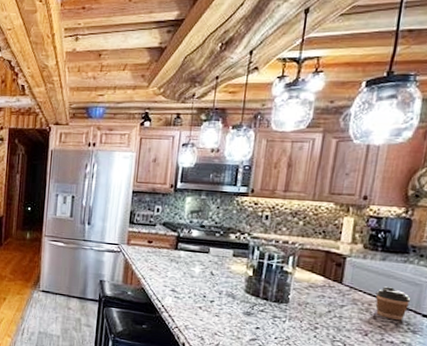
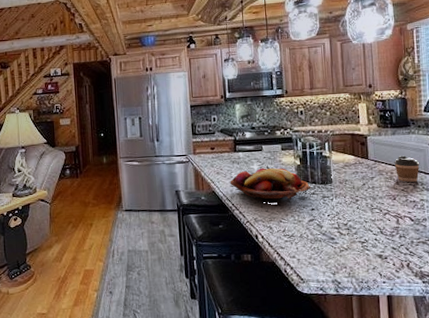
fruit basket: none [163,272,261,312] -> present [230,168,311,201]

